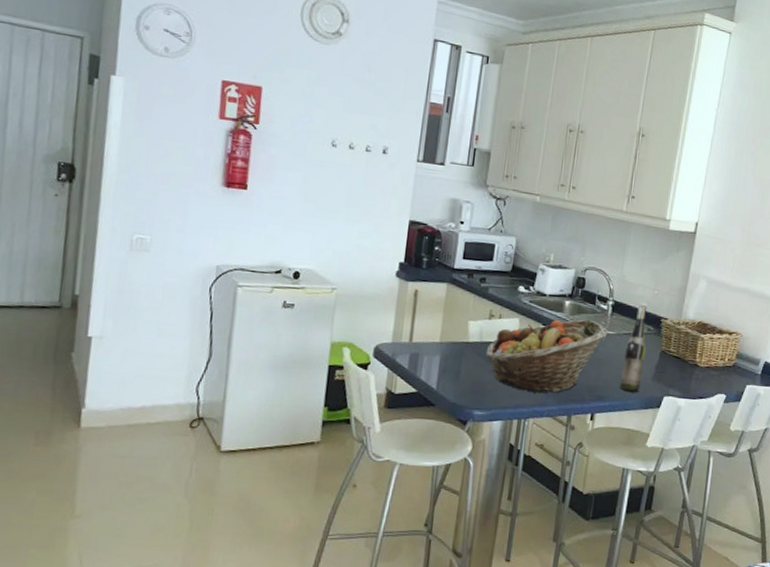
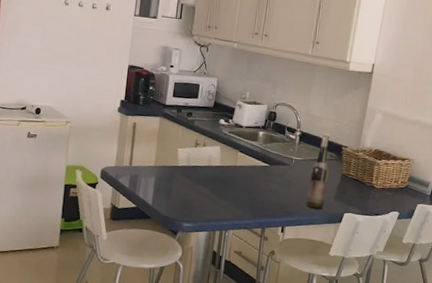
fruit basket: present [485,319,609,393] -> none [192,147,297,209]

